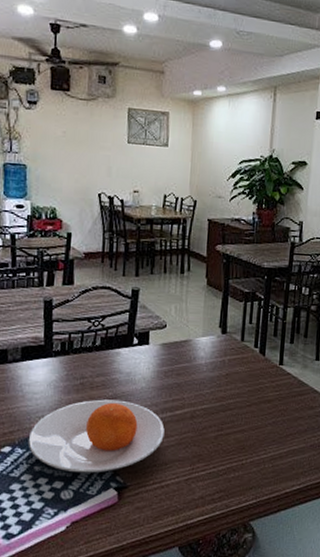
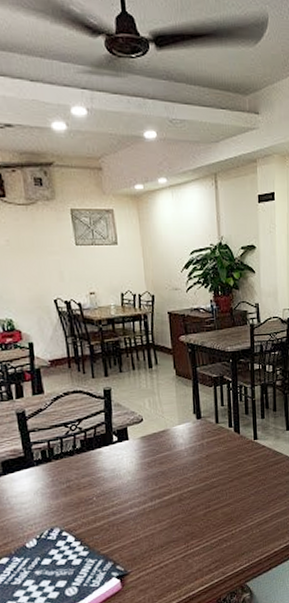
plate: present [28,399,165,473] -> none [23,496,156,570]

